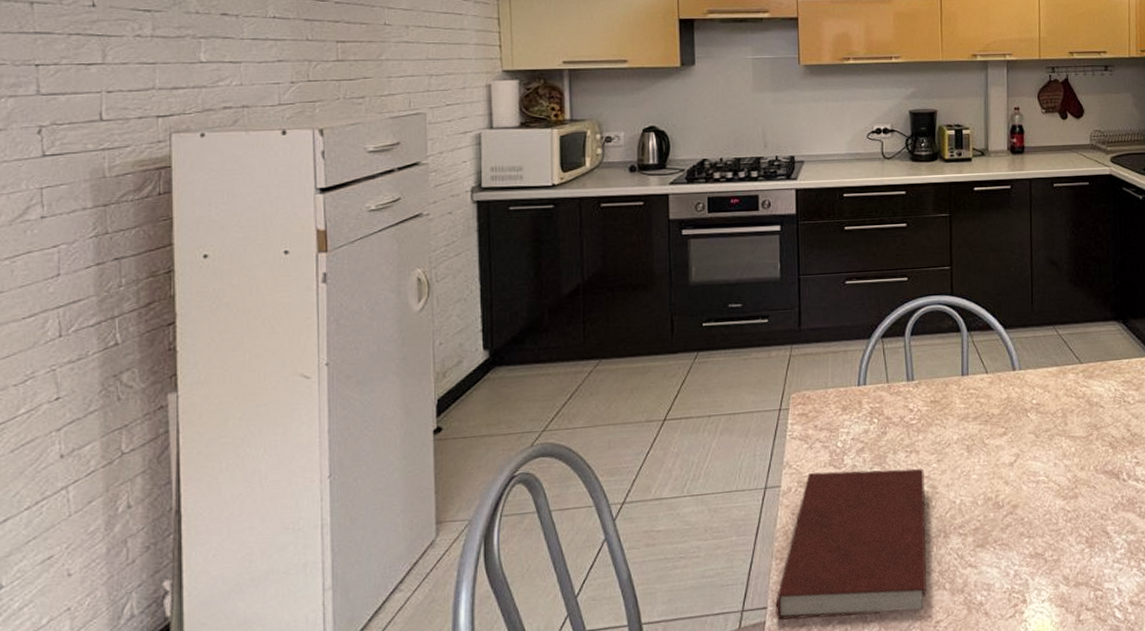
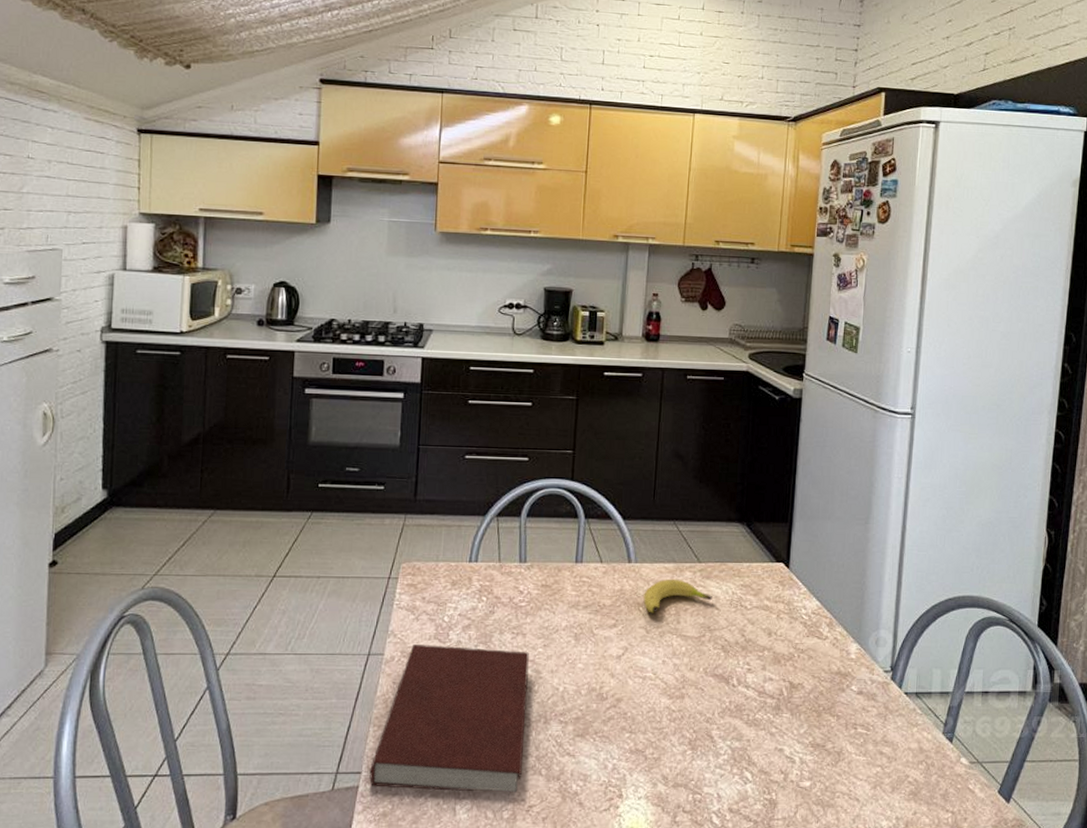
fruit: none [1030,382,1096,418] -> present [643,579,712,613]

